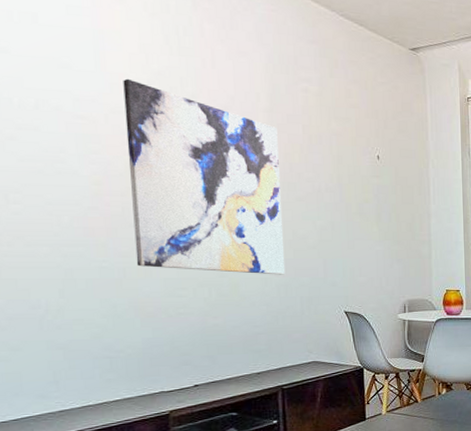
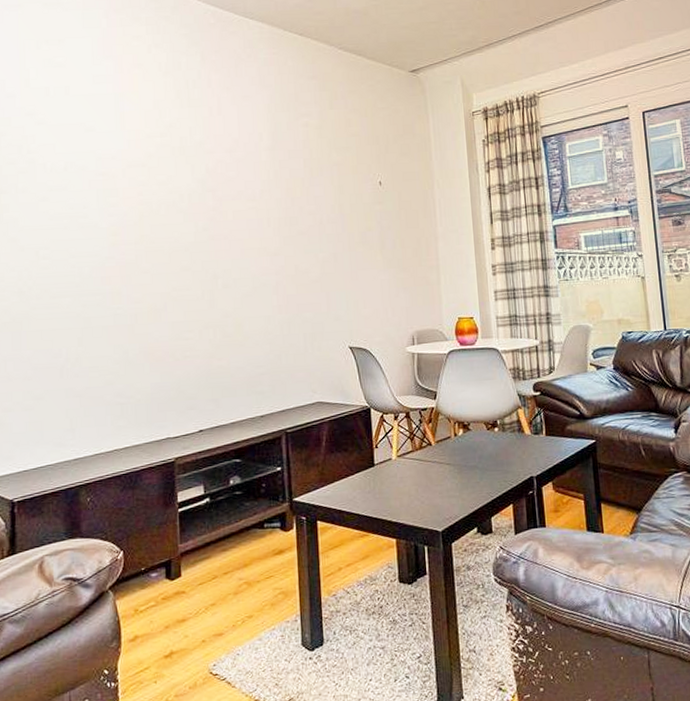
wall art: present [123,78,286,275] -> none [139,134,288,312]

